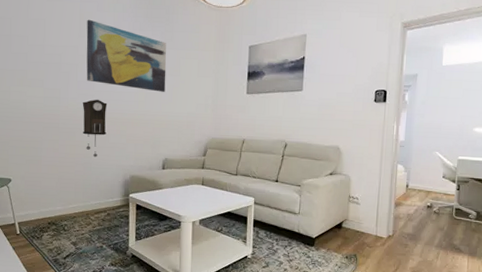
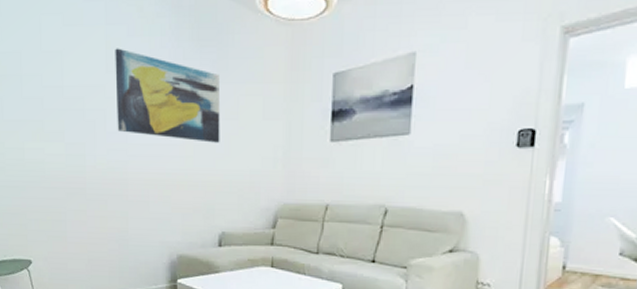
pendulum clock: present [82,99,107,158] -> none [113,155,145,232]

